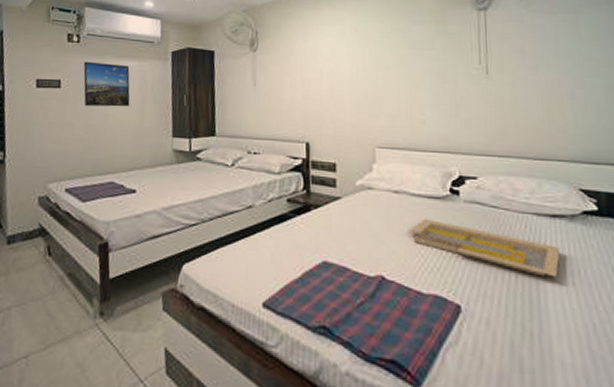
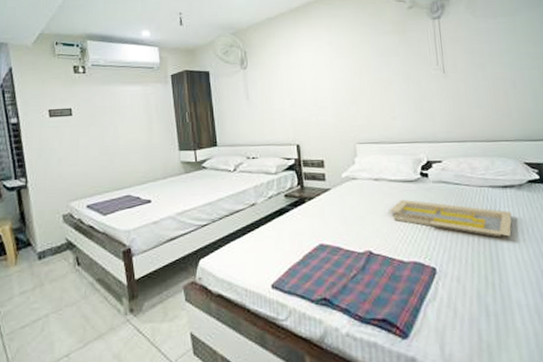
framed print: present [83,61,130,107] -> none [91,89,138,130]

